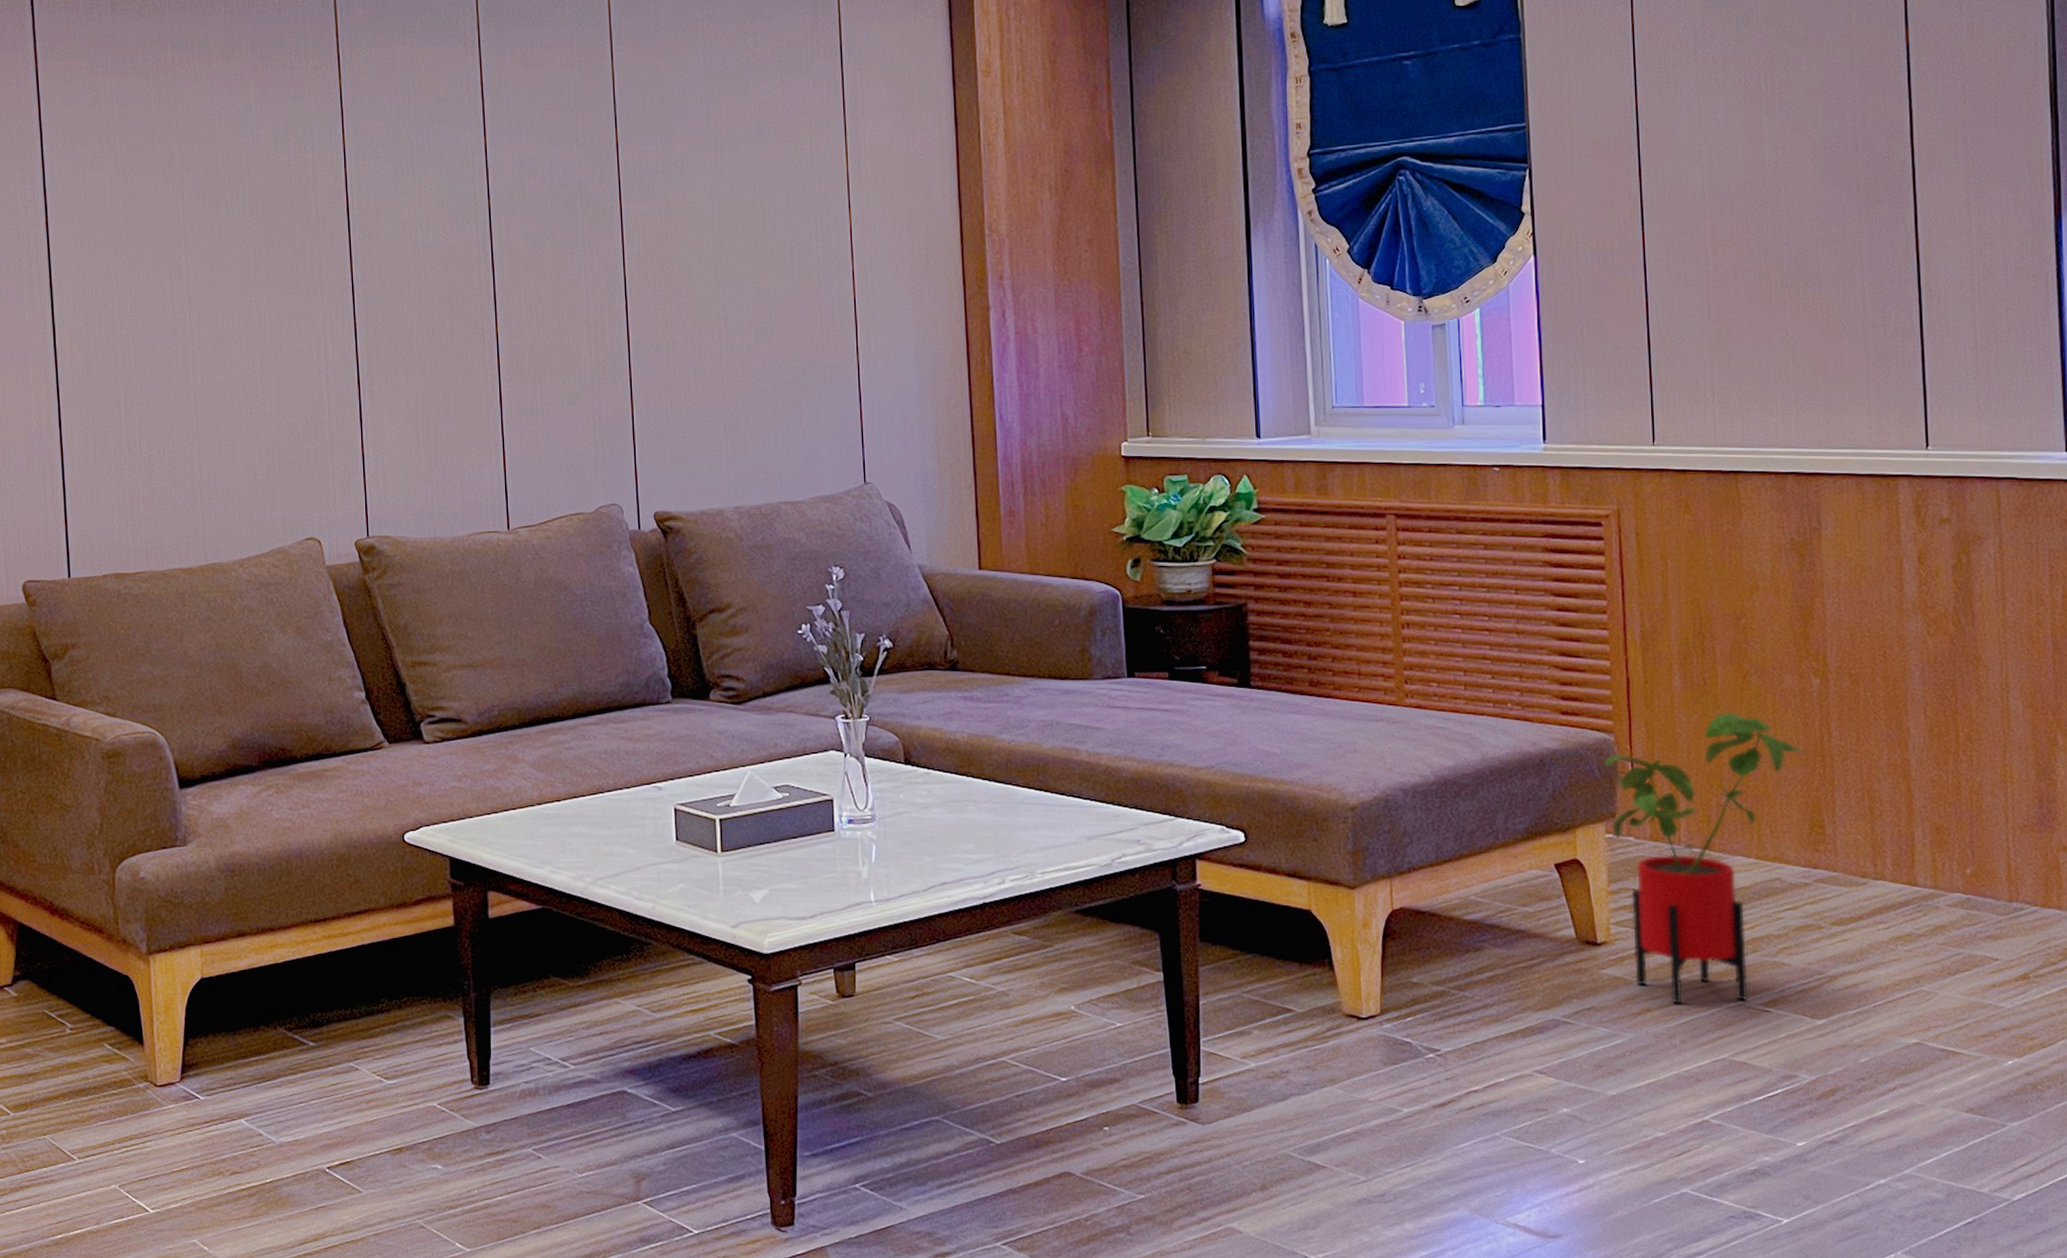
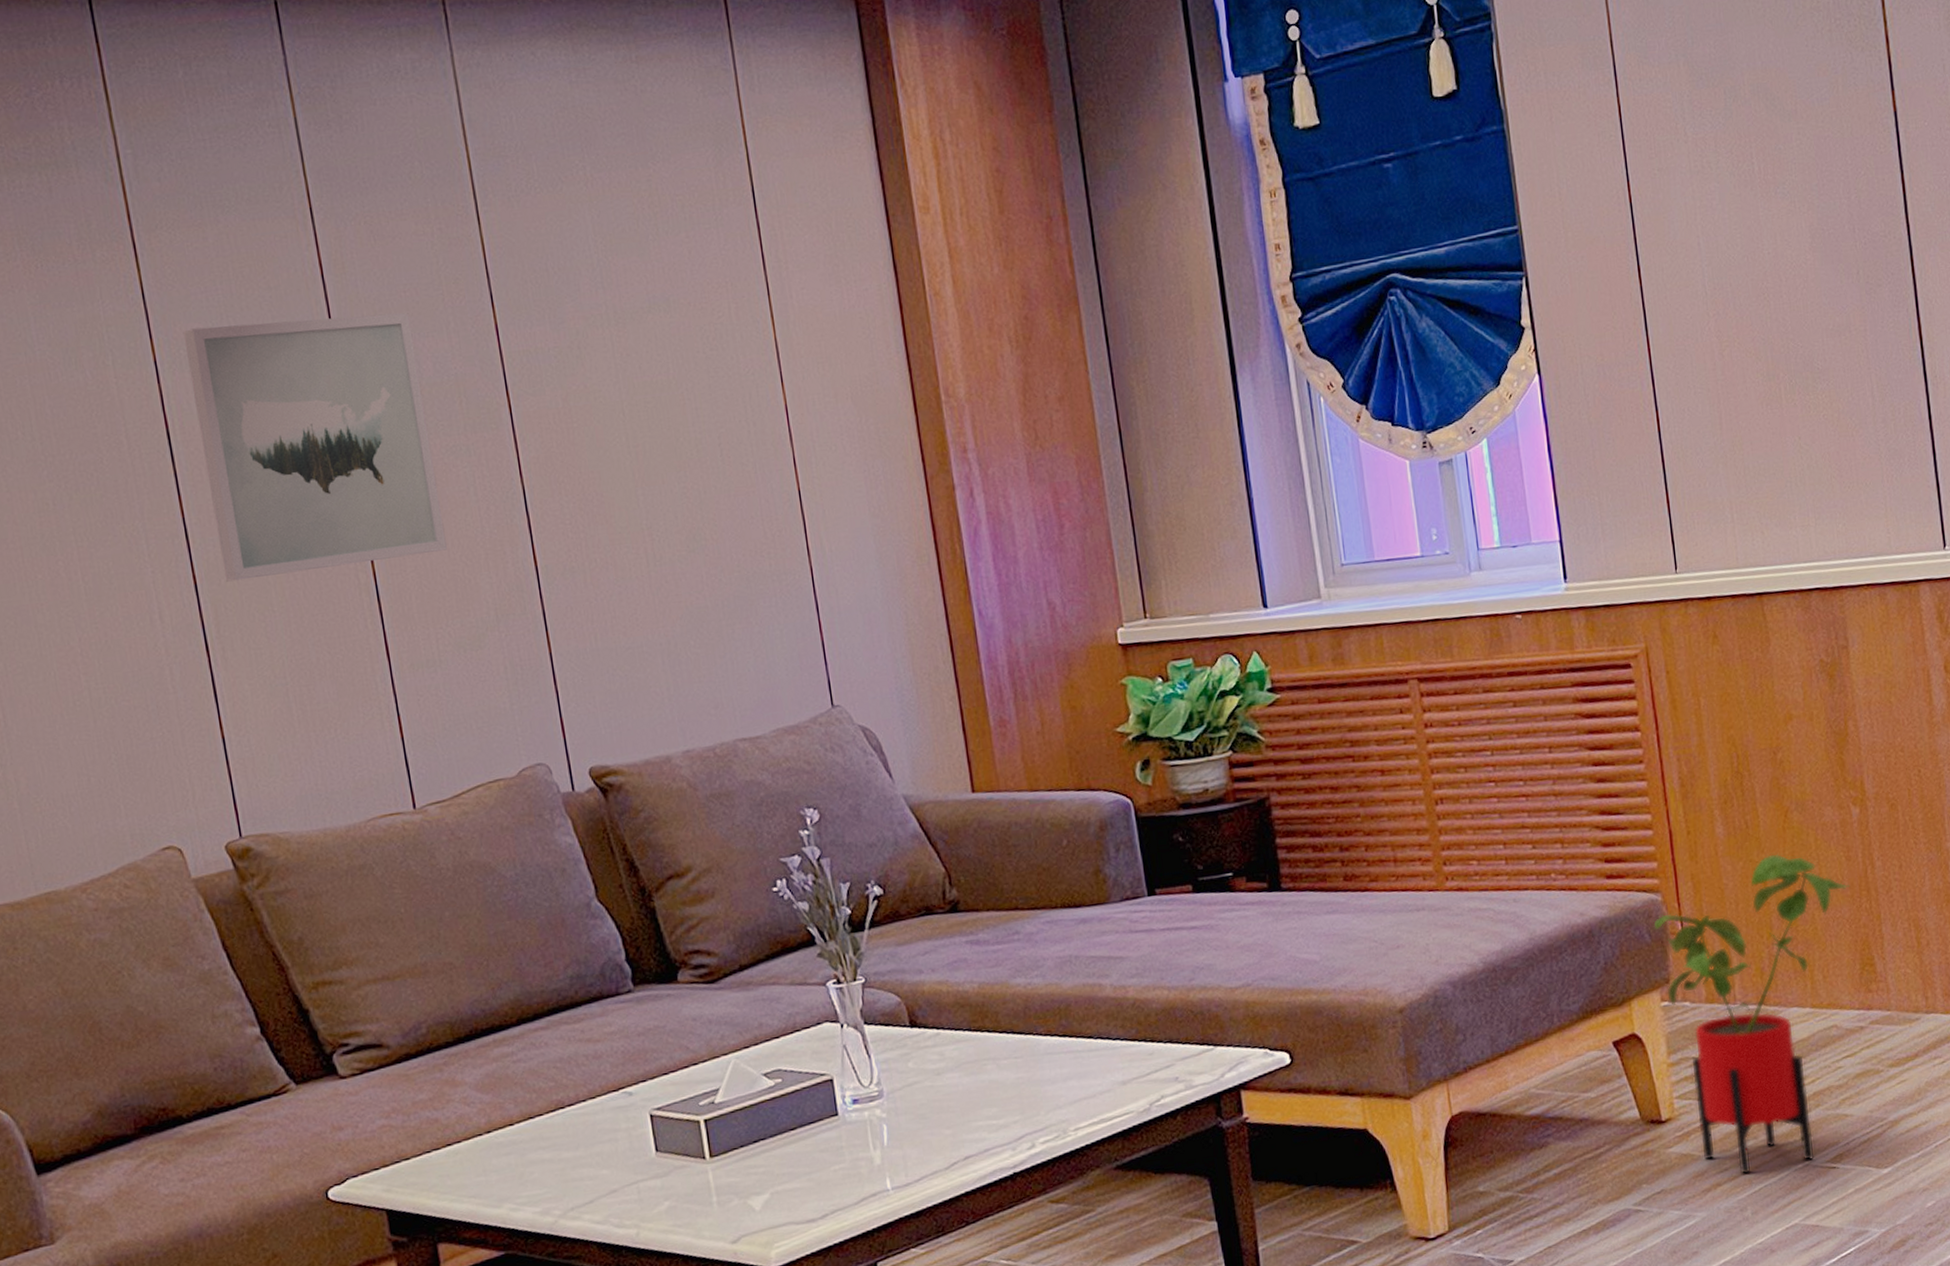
wall art: none [368,126,558,330] -> present [183,312,447,582]

